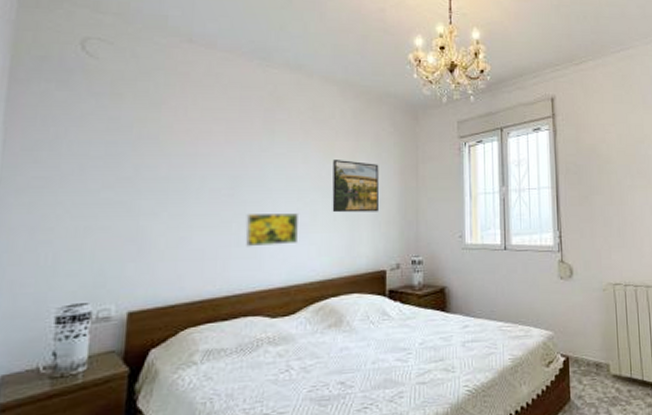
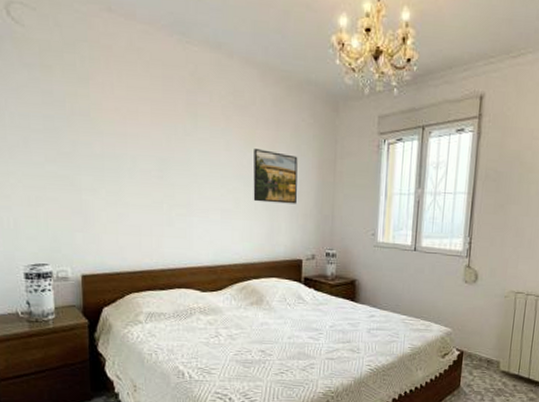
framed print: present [245,213,298,247] -> none [175,196,222,228]

